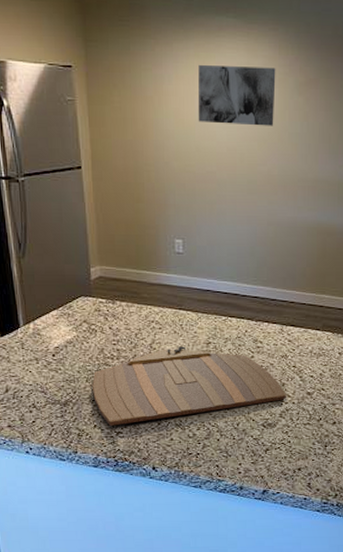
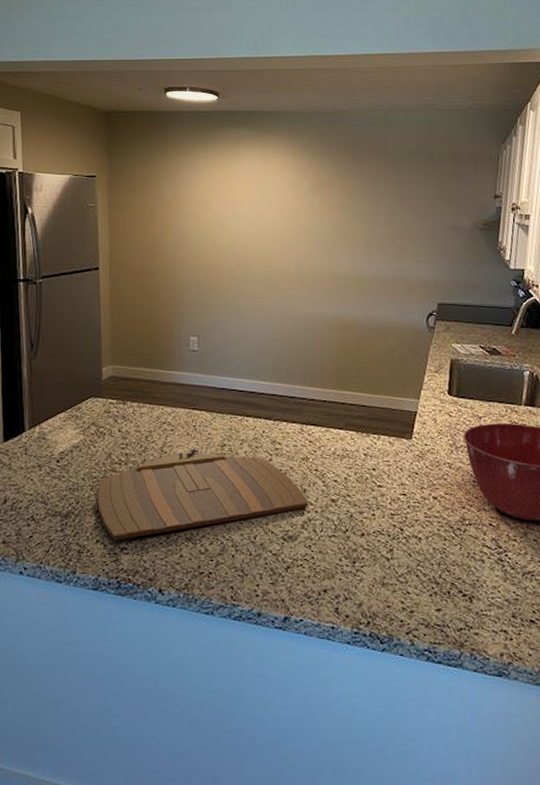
wall art: present [198,65,276,126] -> none [215,172,291,225]

